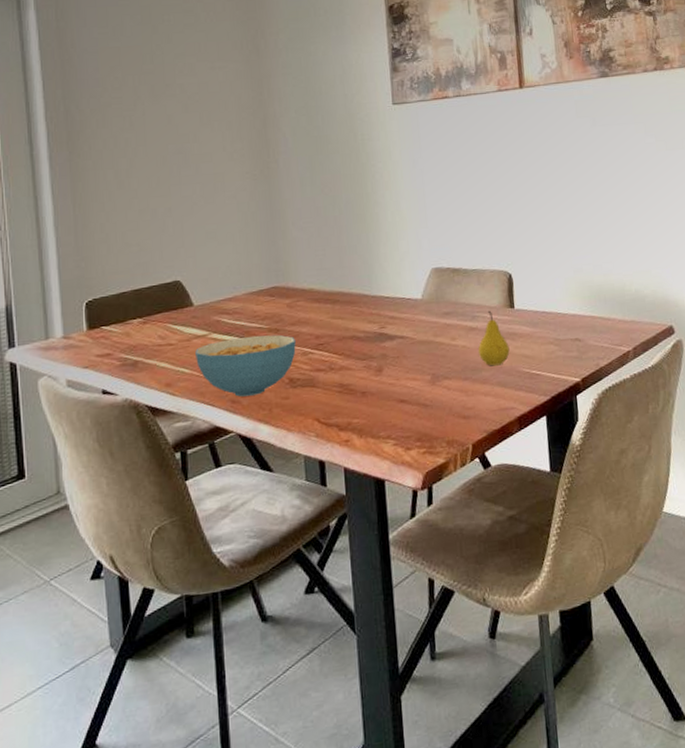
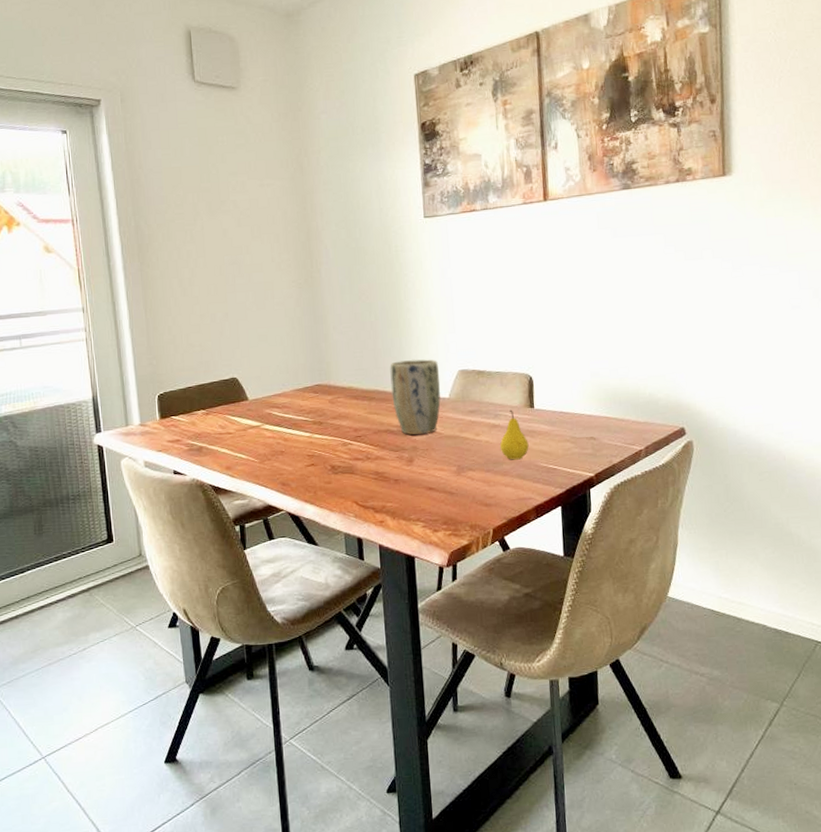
cereal bowl: present [195,334,296,397] -> none [251,427,337,480]
plant pot: none [356,256,413,341] -> present [390,359,441,435]

